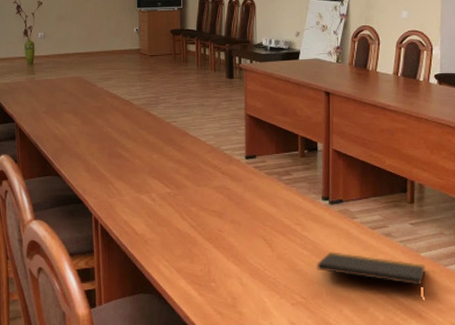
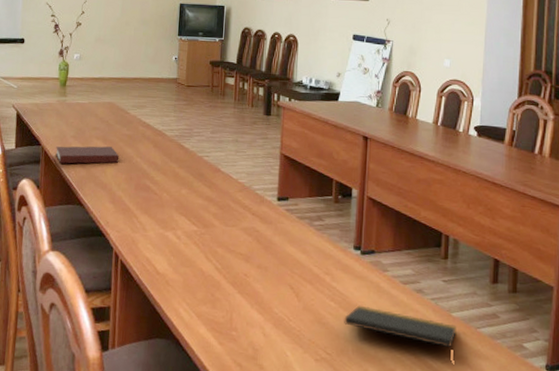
notebook: none [29,119,91,138] -> present [55,146,120,164]

